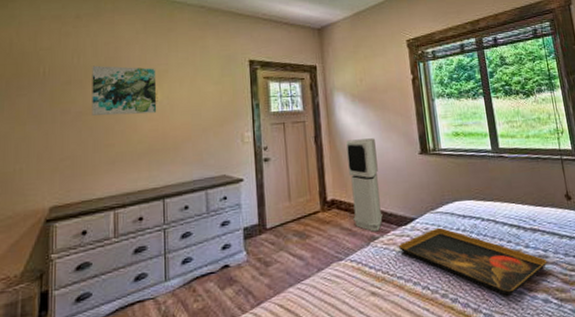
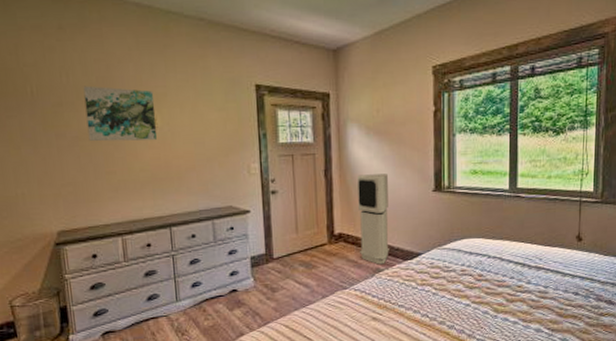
decorative tray: present [398,227,548,297] -> none [402,262,546,326]

